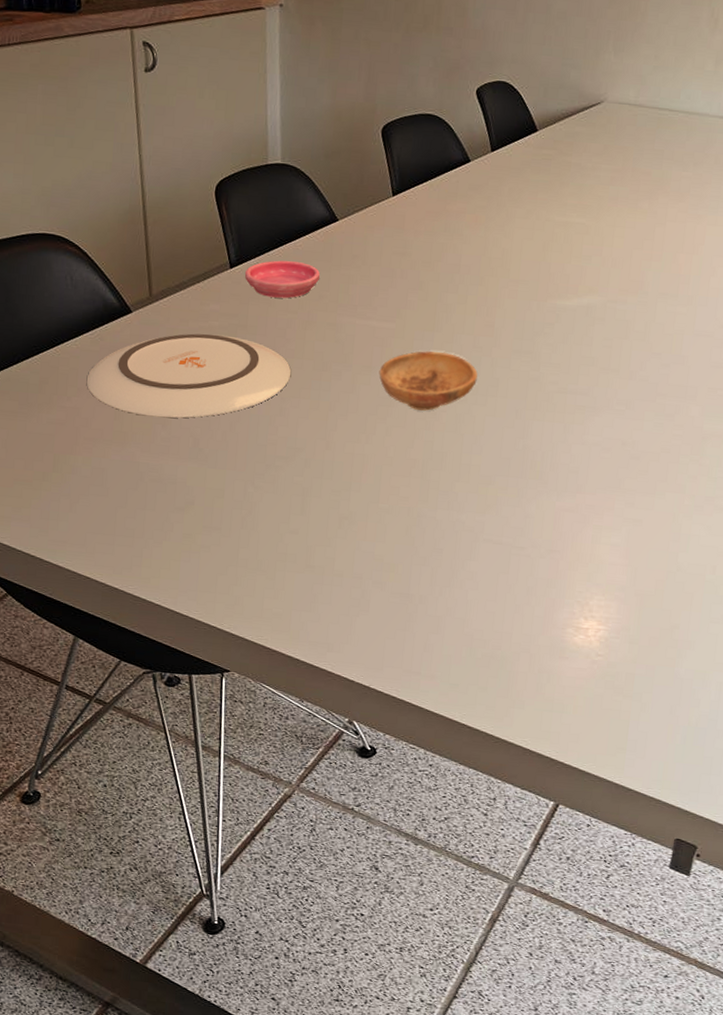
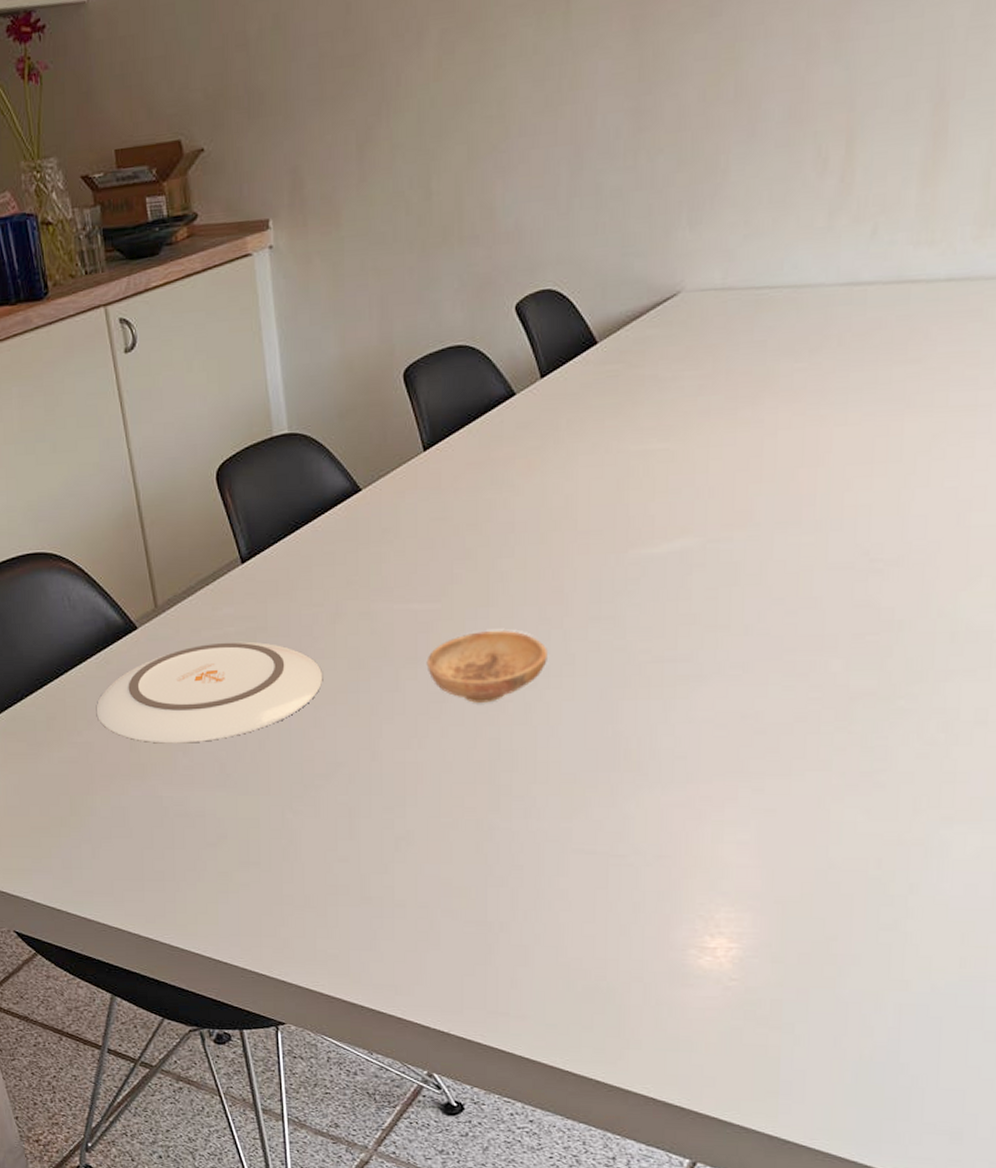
saucer: present [244,260,320,299] -> none [258,545,345,591]

